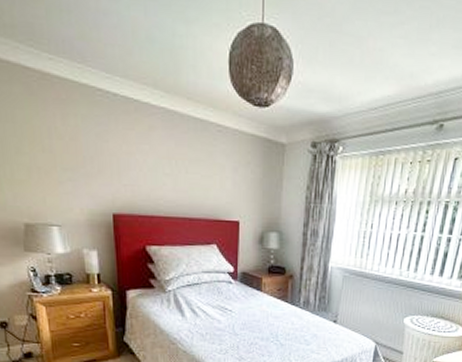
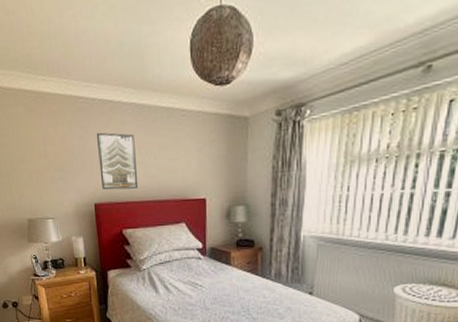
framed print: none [117,133,166,202] -> present [96,132,139,190]

